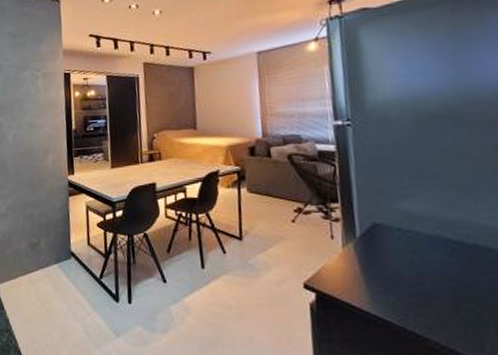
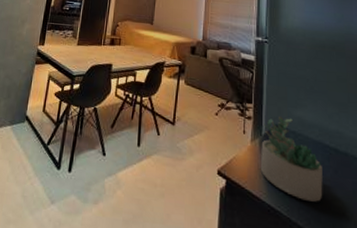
succulent plant: none [356,212,447,306] -> present [261,116,323,202]

